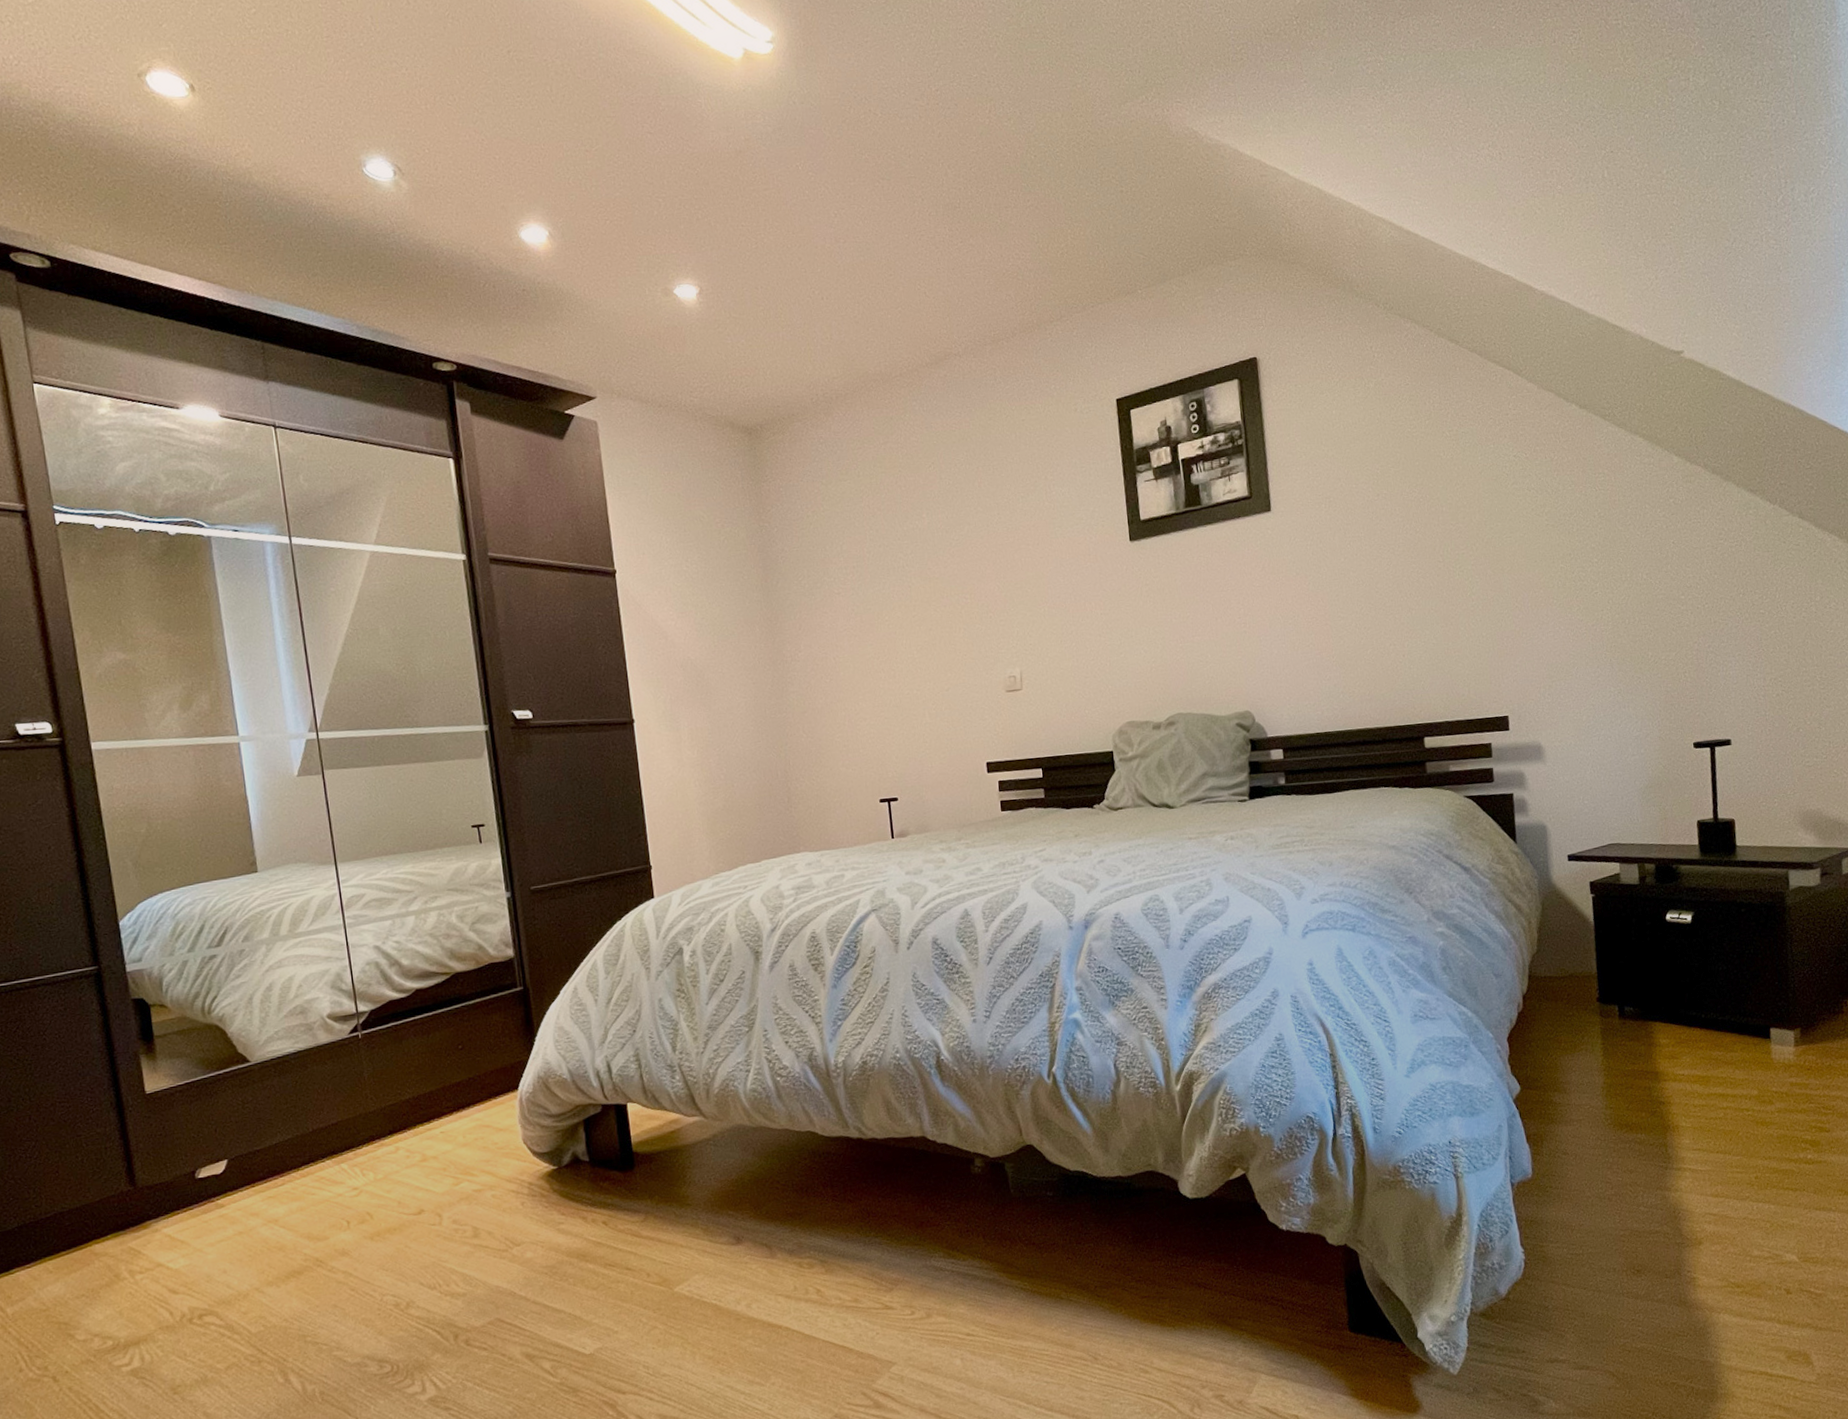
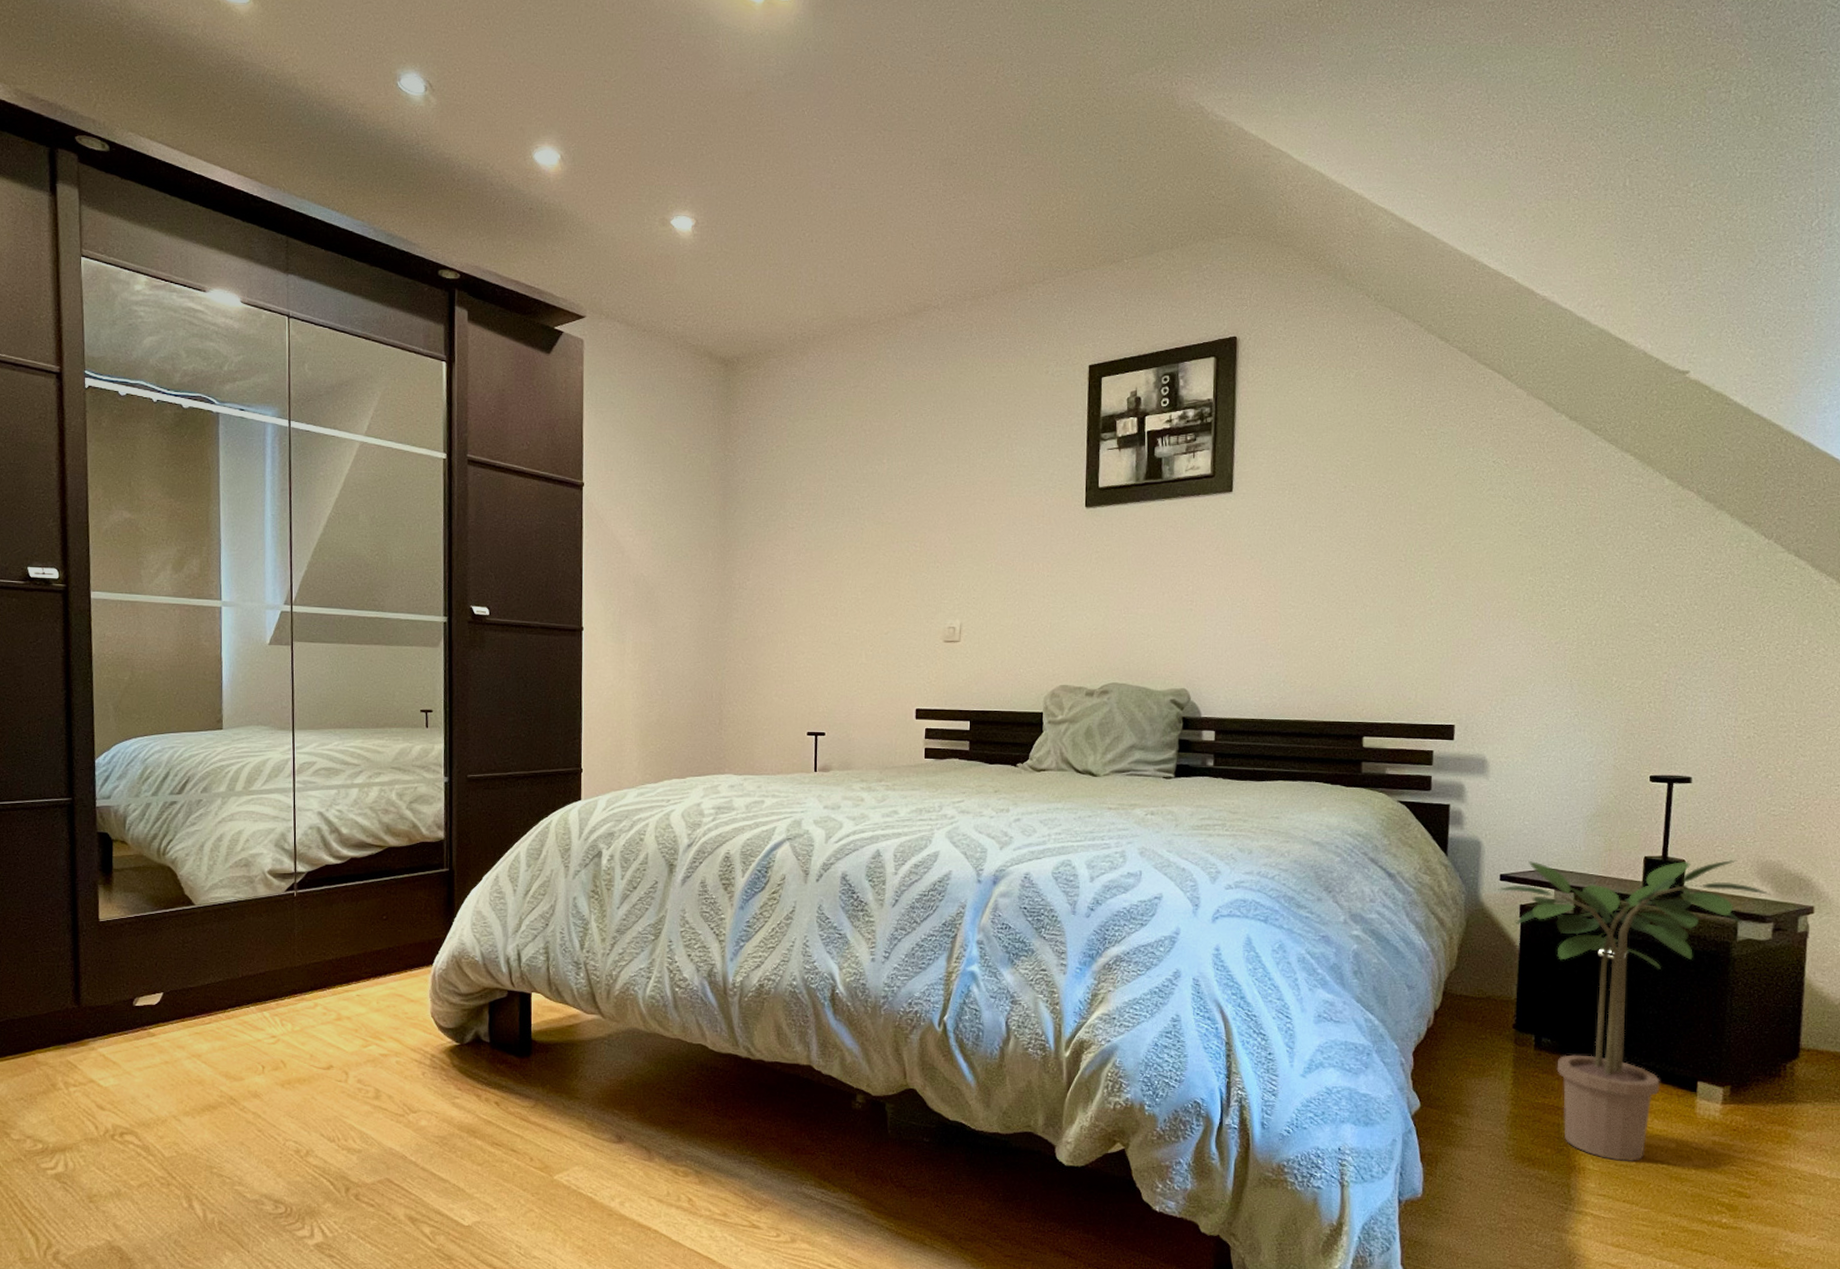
potted plant: none [1567,813,1815,1115] -> present [1498,860,1771,1162]

